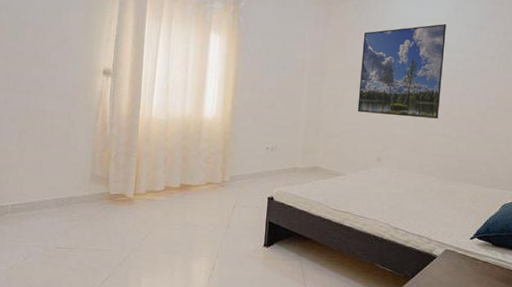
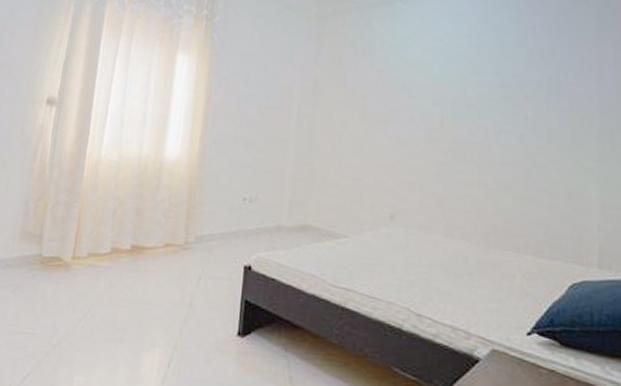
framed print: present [357,23,446,119] -> none [361,39,474,162]

